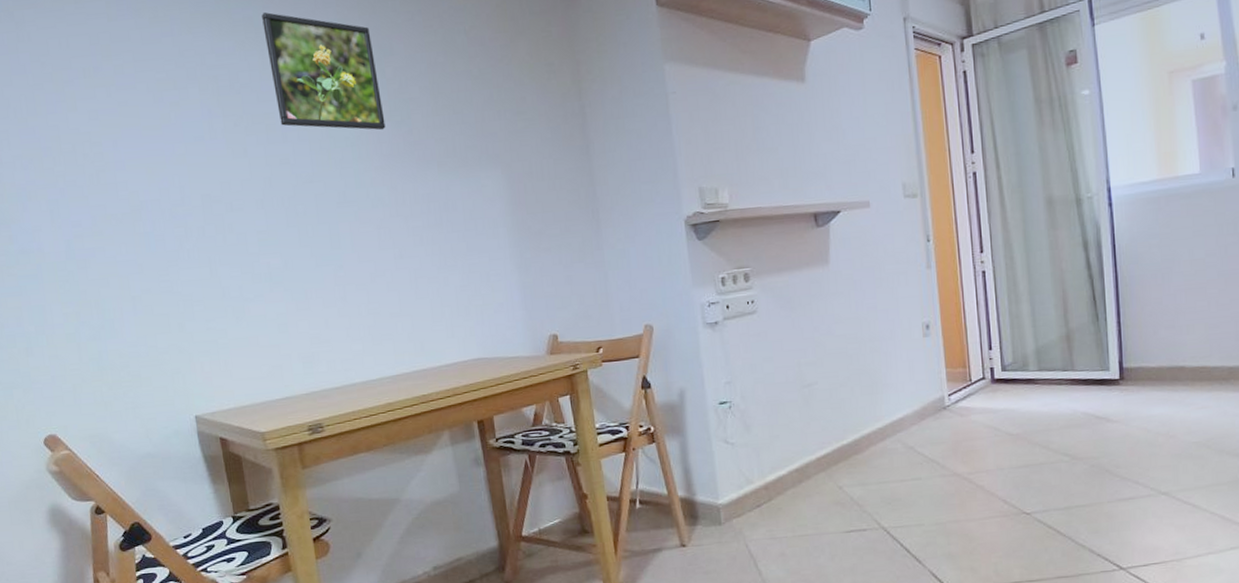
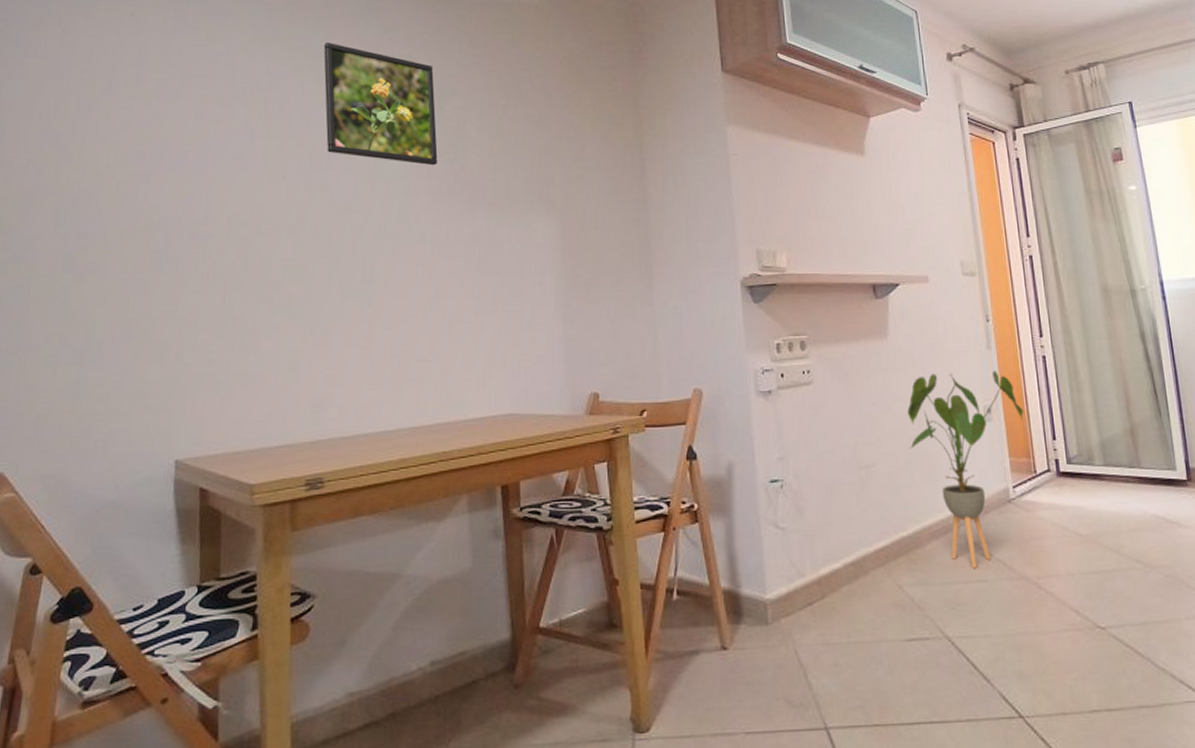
house plant: none [848,288,962,469] -> present [907,370,1024,569]

